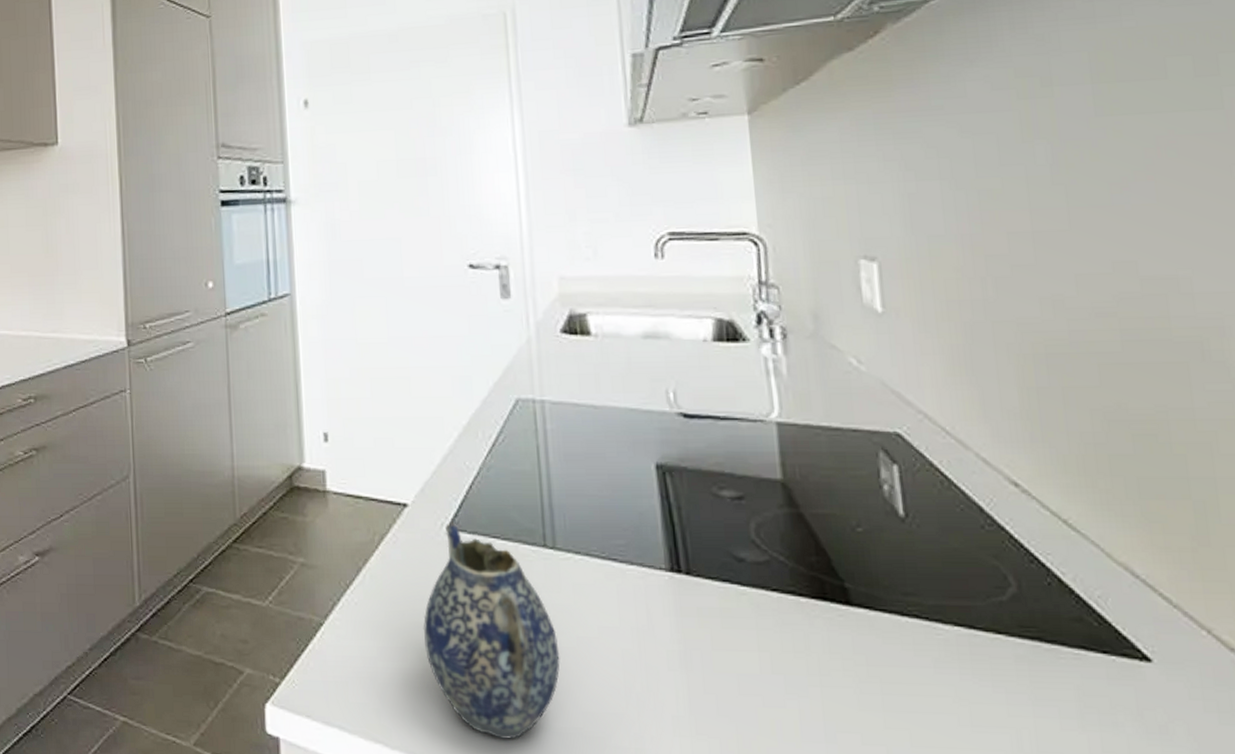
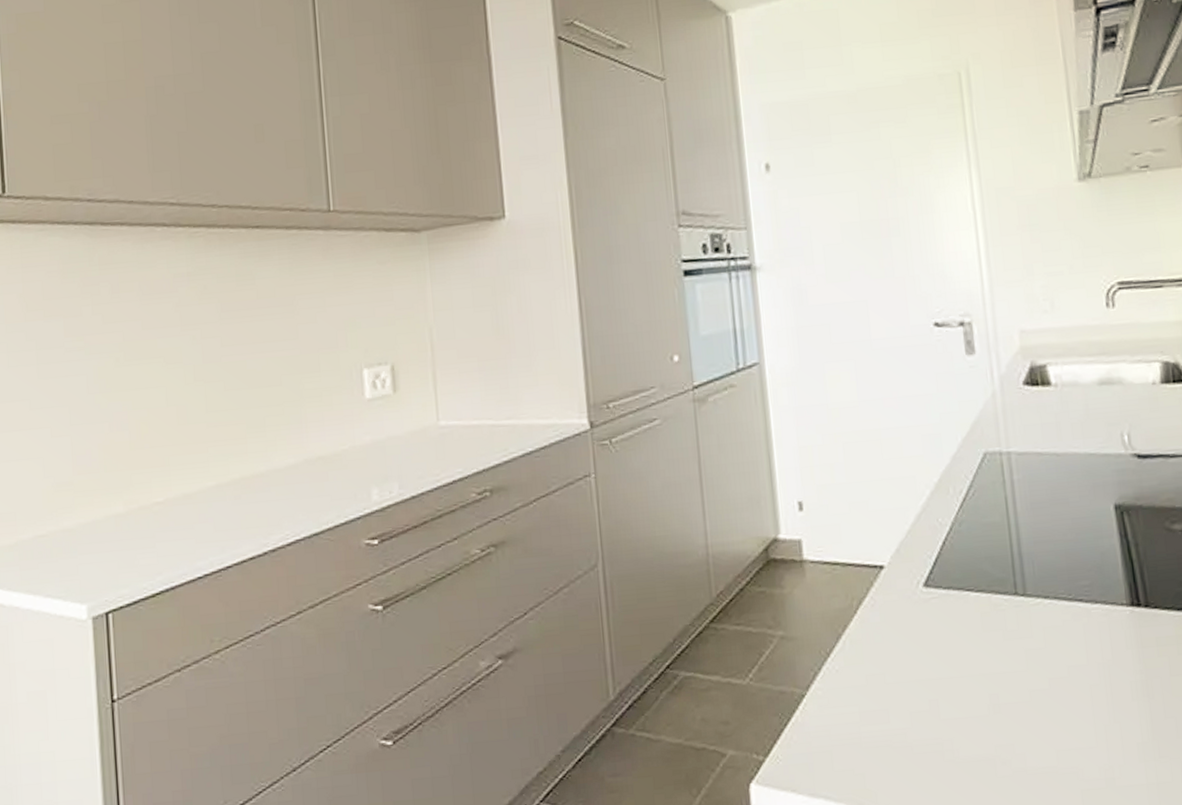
teapot: present [423,523,560,740] -> none [903,580,1035,788]

